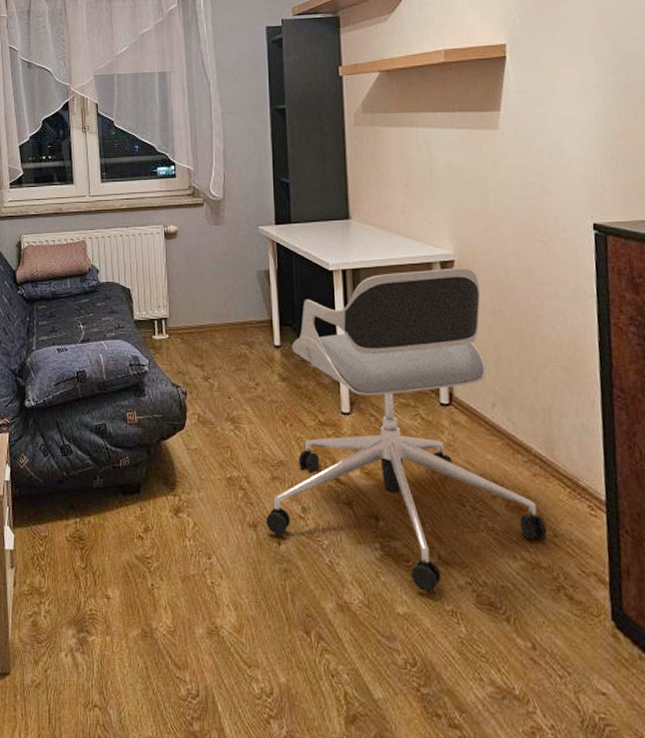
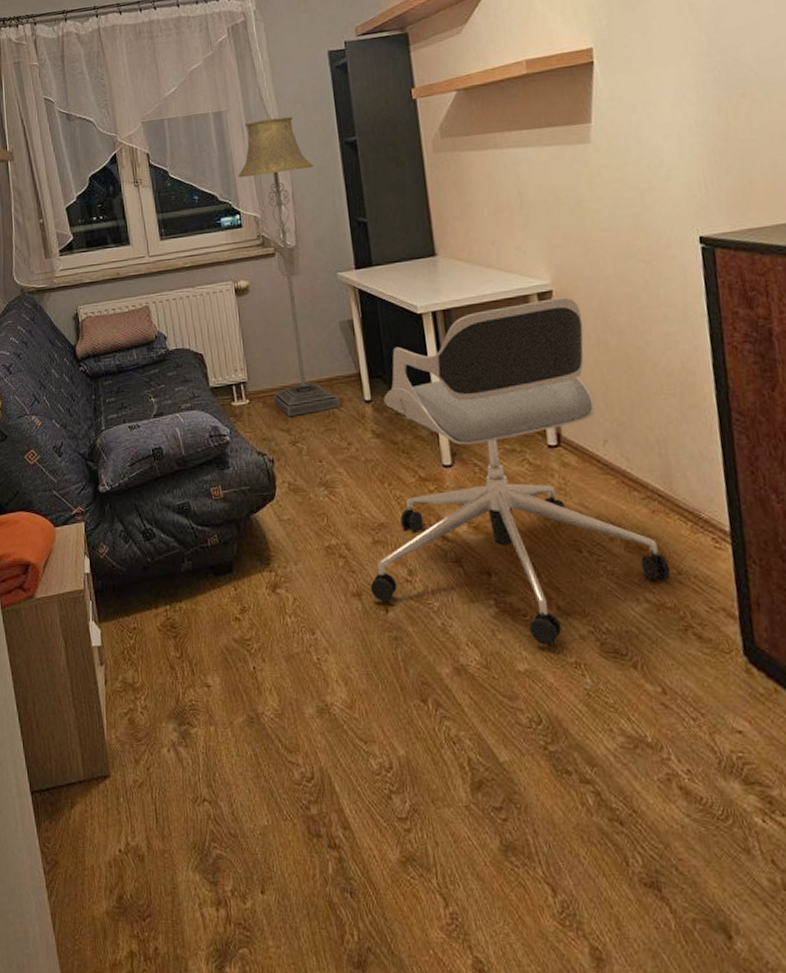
floor lamp: none [176,81,251,354] -> present [238,116,340,416]

